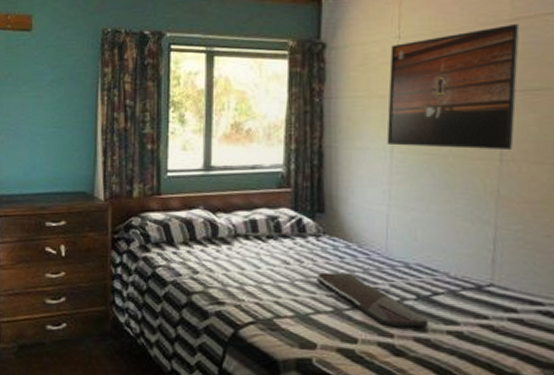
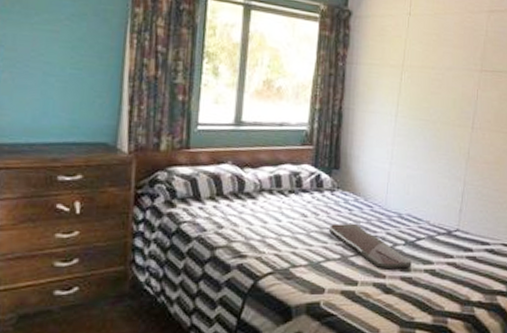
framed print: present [386,23,520,149] -> none [393,14,494,119]

